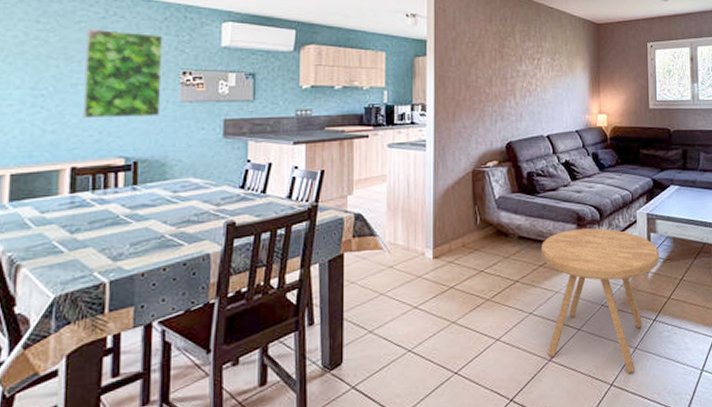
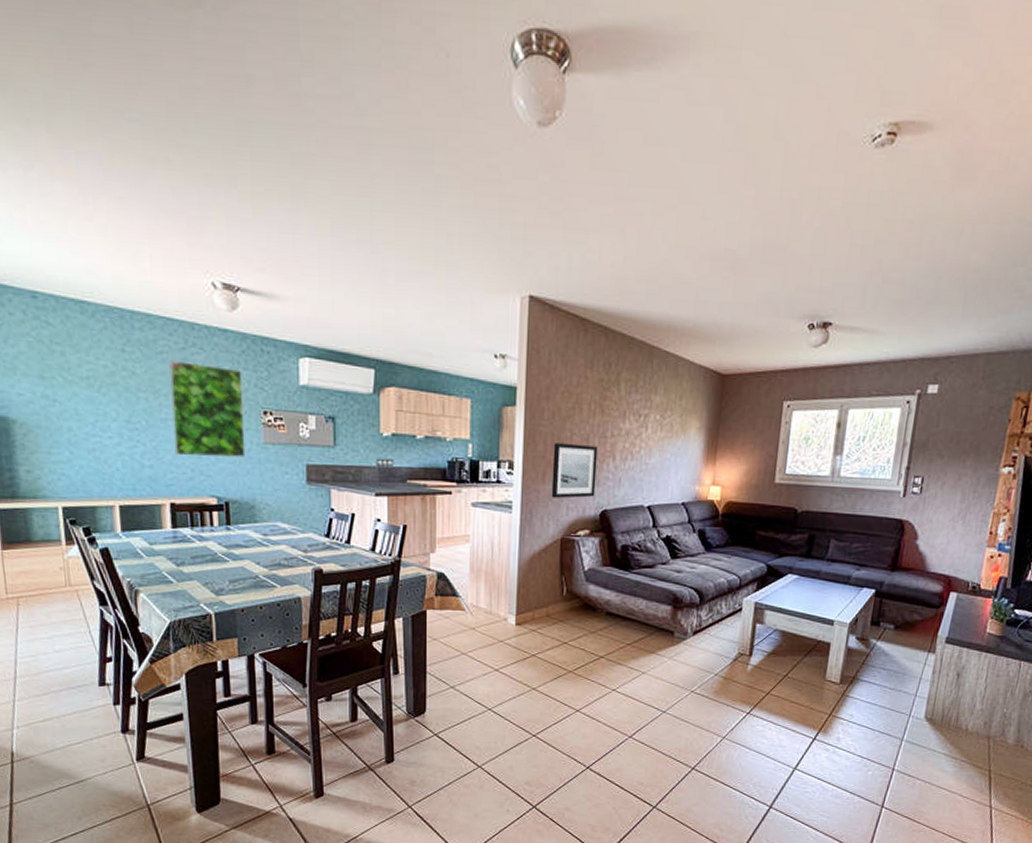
wall art: none [461,85,501,134] -> present [551,443,598,499]
side table: present [540,228,660,373] -> none [629,611,765,760]

